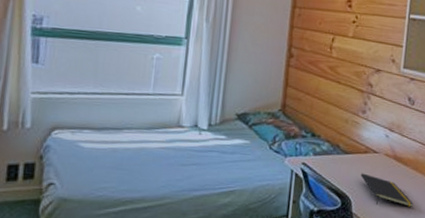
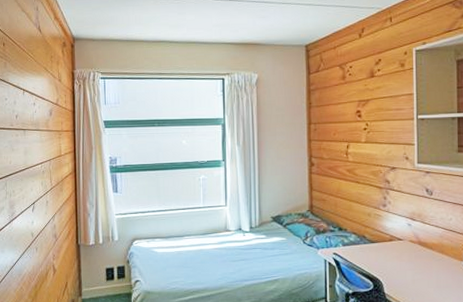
notepad: present [360,173,414,208] -> none [388,259,444,287]

